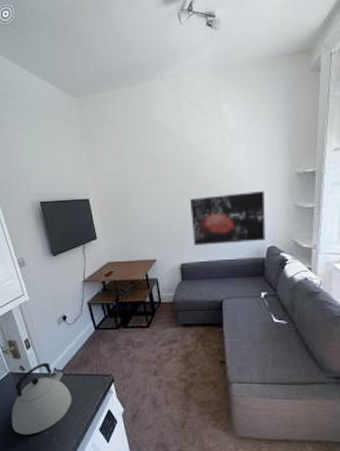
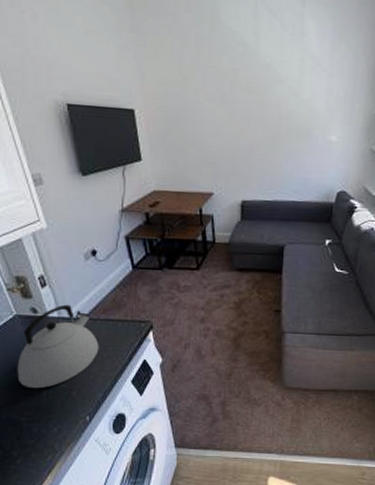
wall art: present [190,191,266,245] -> none [257,126,341,185]

